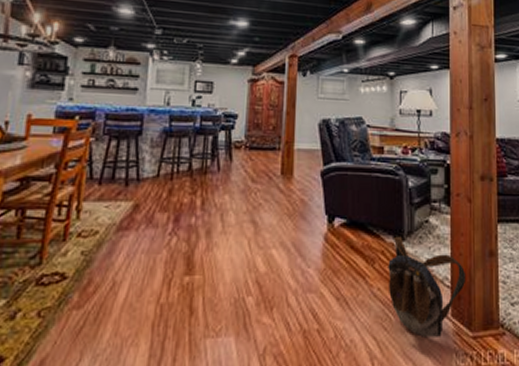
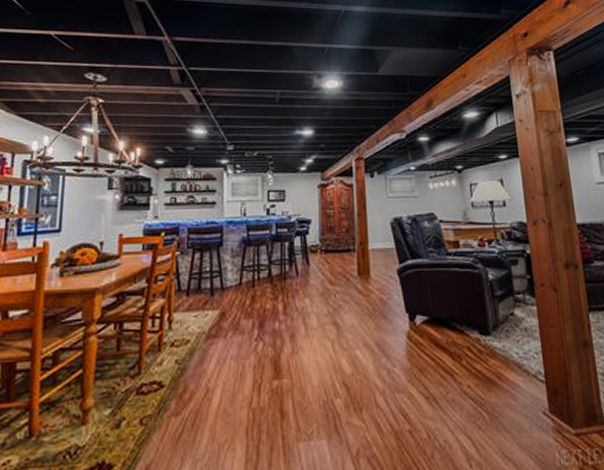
backpack: present [388,236,467,337] -> none [475,331,562,436]

